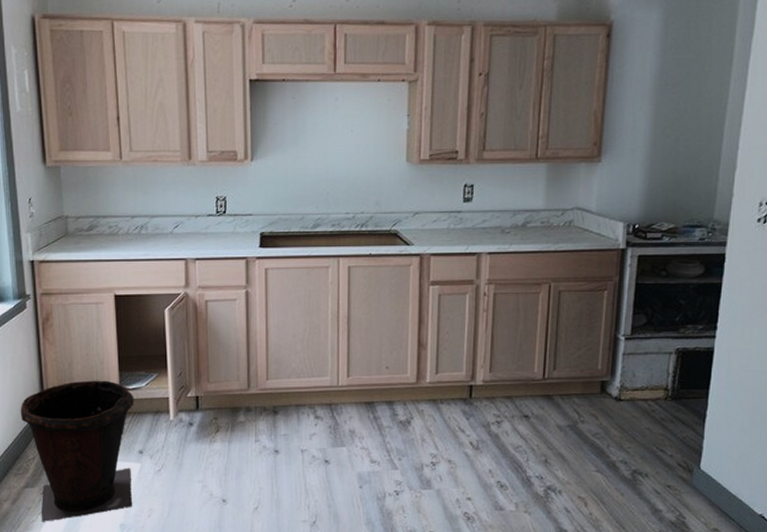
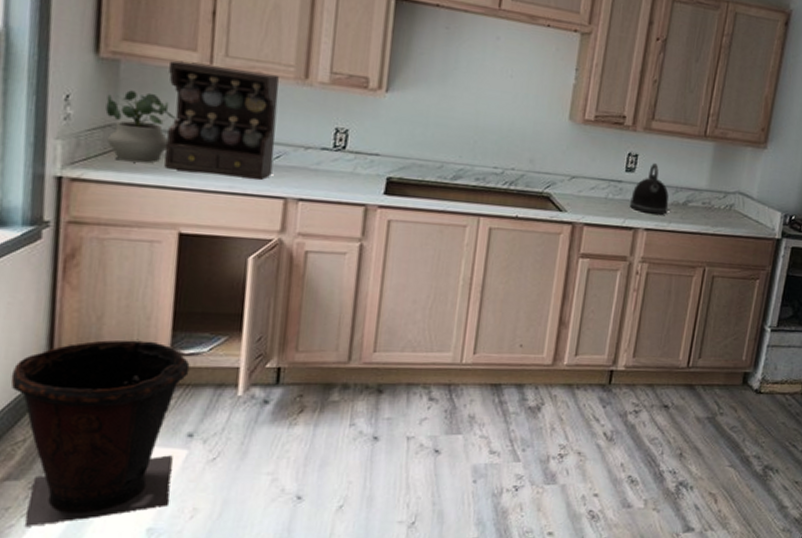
potted plant: none [55,188,102,244] -> present [105,90,175,163]
spice rack: none [93,159,174,247] -> present [164,60,279,180]
kettle: none [470,191,508,238] -> present [629,163,669,215]

